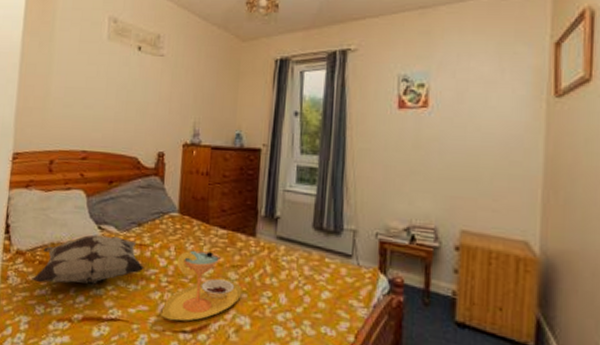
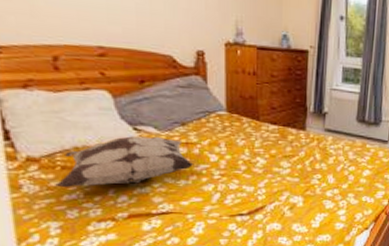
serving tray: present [161,250,242,322] -> none [216,145,295,207]

